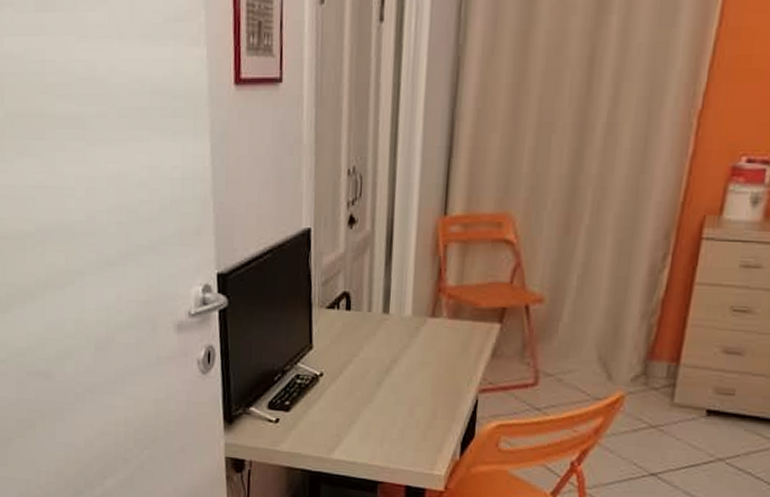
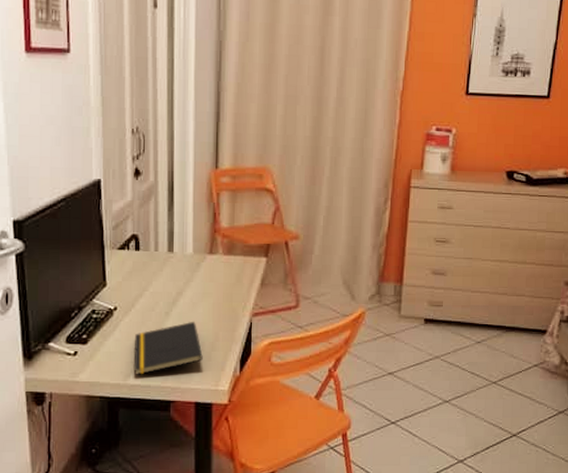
notepad: none [339,394,418,450] -> present [134,322,203,375]

